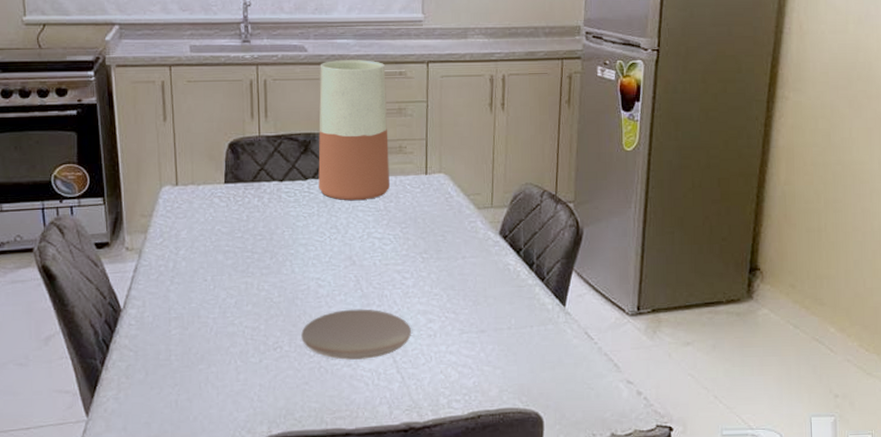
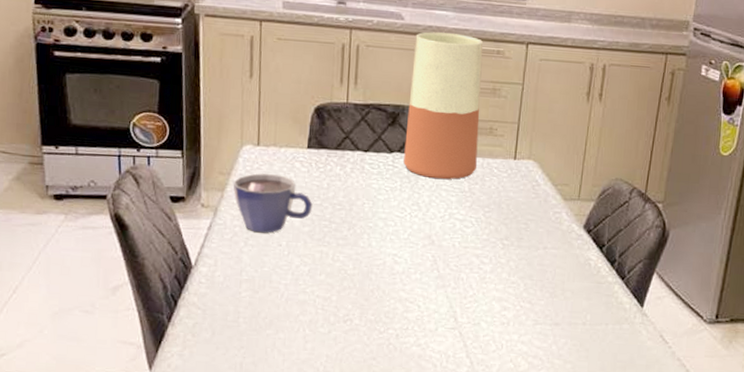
cup: none [155,212,234,270] -> present [233,173,313,233]
plate: present [301,309,411,360] -> none [373,288,484,341]

